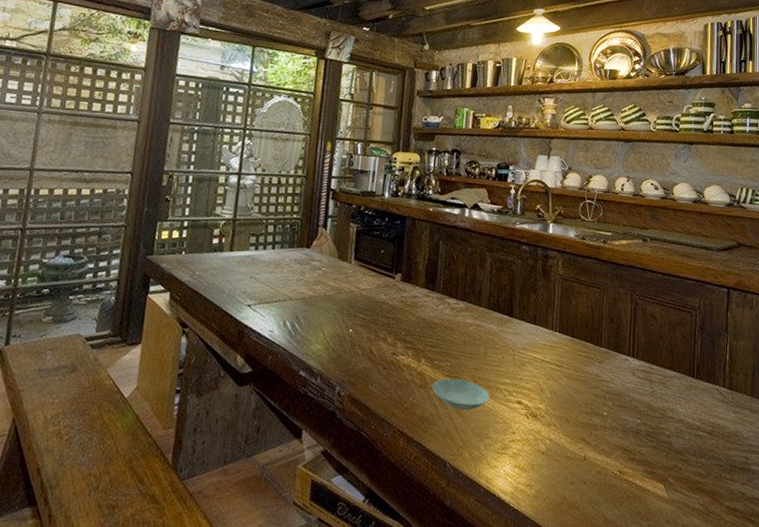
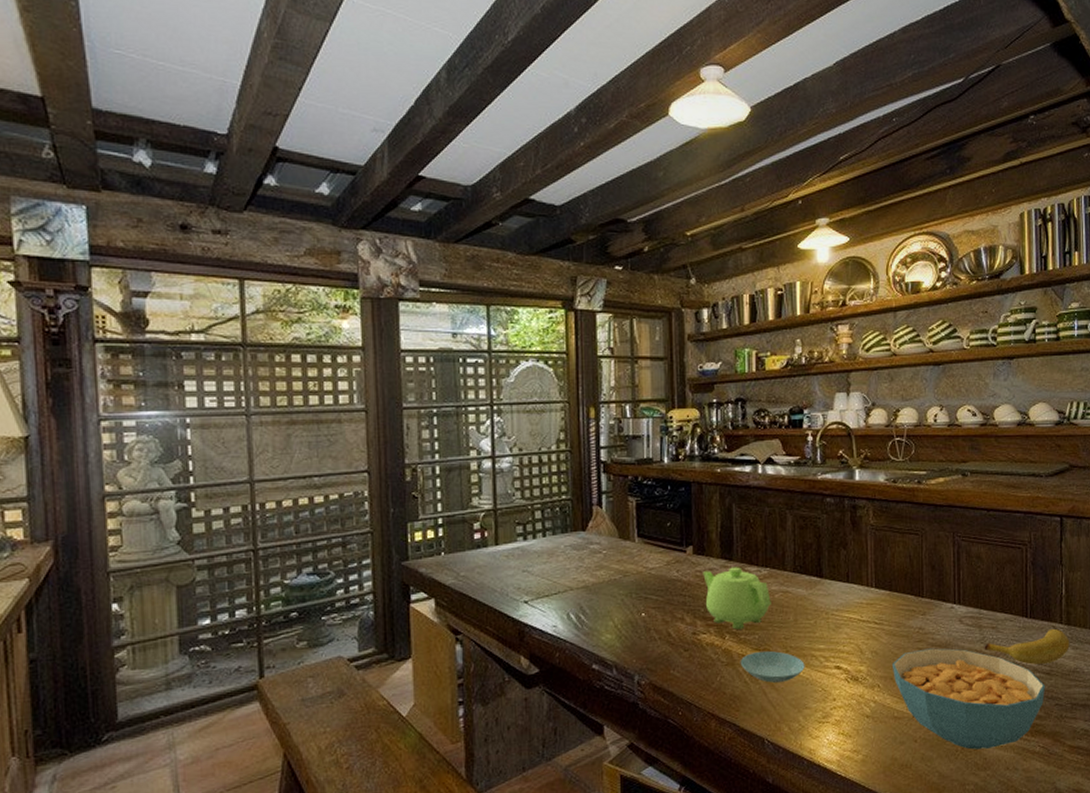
teapot: none [407,297,465,355] -> present [703,567,771,630]
cereal bowl: none [569,395,708,499] -> present [893,648,1046,750]
banana: none [653,392,732,424] -> present [984,629,1070,665]

